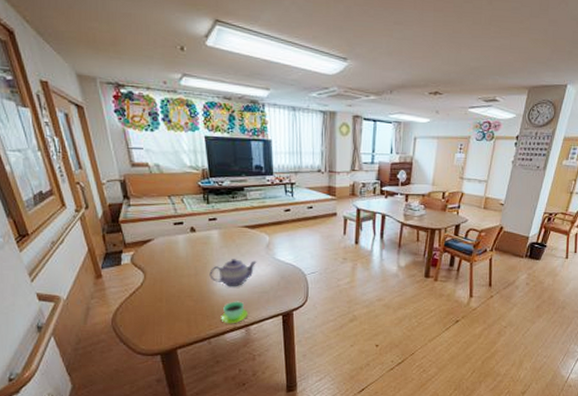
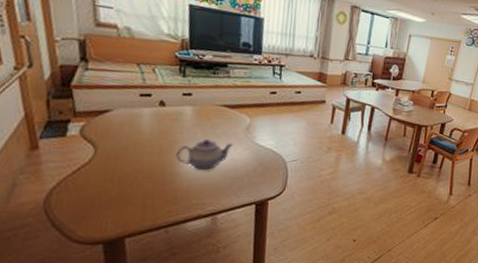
cup: present [221,301,247,324] -> none [183,186,216,212]

